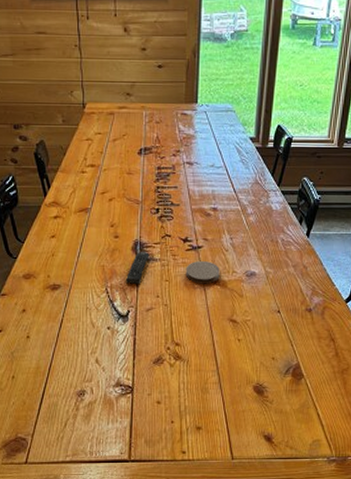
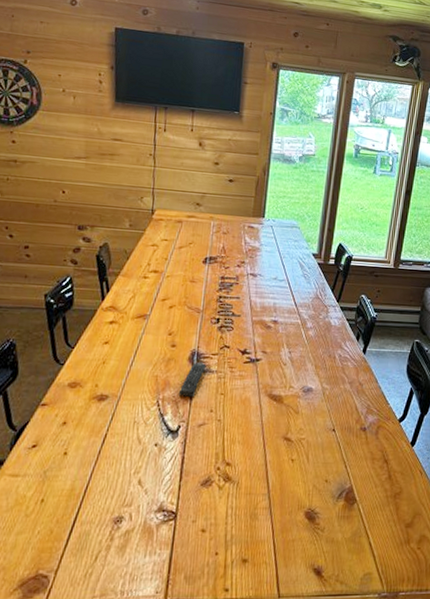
coaster: present [185,260,220,284] -> none [242,373,277,399]

